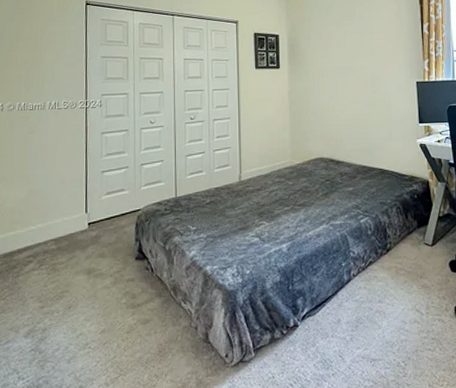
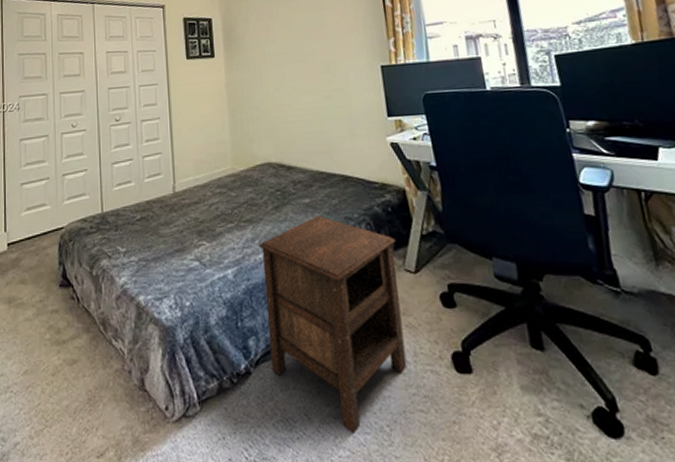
nightstand: none [309,201,421,369] -> present [258,215,407,434]

